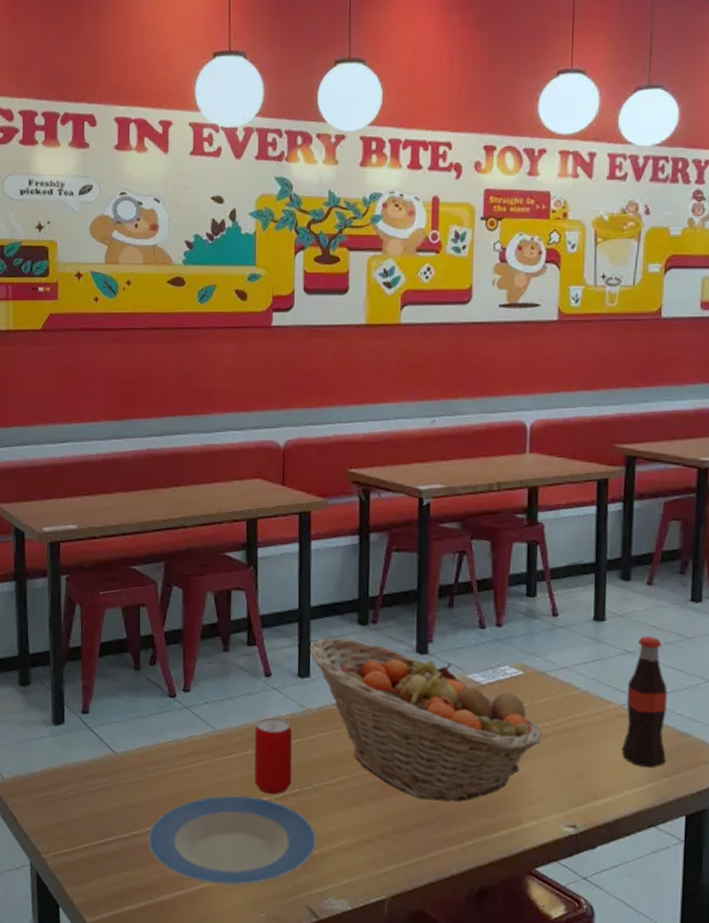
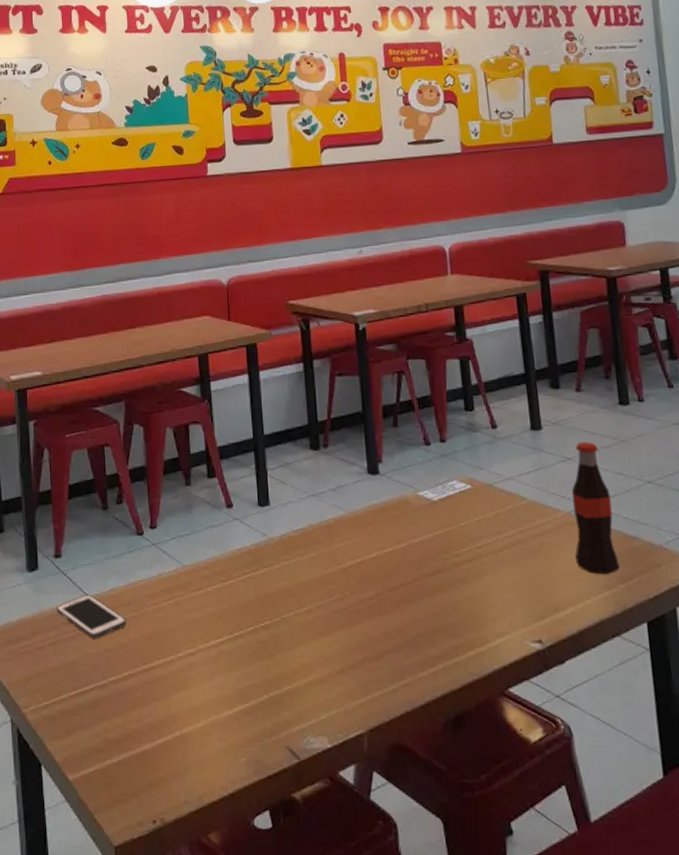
cell phone: none [81,750,153,794] -> present [56,594,126,640]
plate: present [147,795,317,886] -> none [124,631,291,730]
beverage can: present [254,717,293,795] -> none [221,548,261,629]
fruit basket: present [309,637,543,802] -> none [266,464,497,624]

